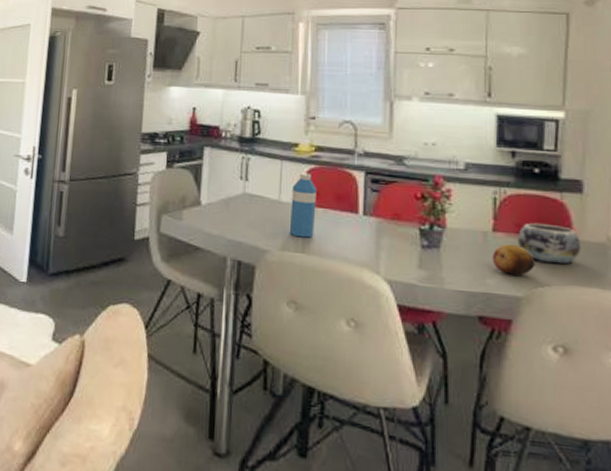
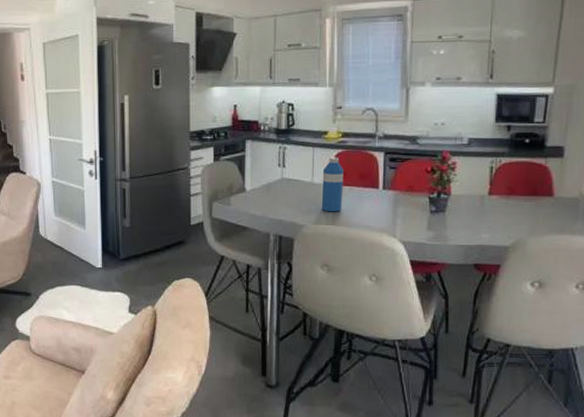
fruit: present [492,243,535,275] -> none [487,204,521,229]
decorative bowl: present [518,222,581,265] -> none [508,185,559,218]

